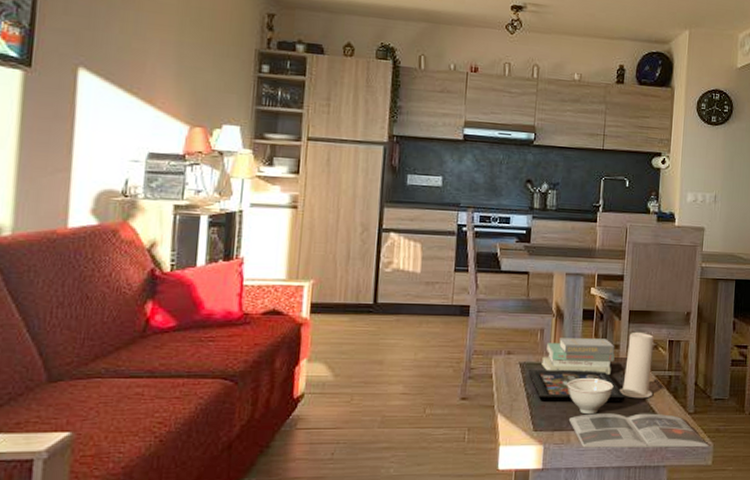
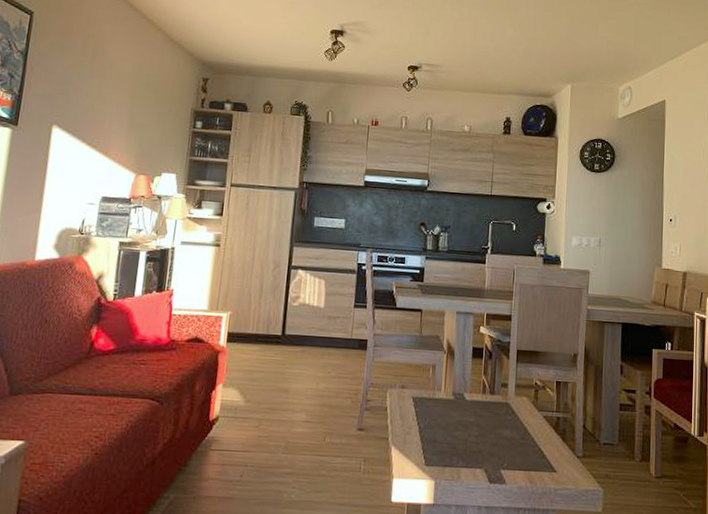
decorative tray: present [529,369,626,401] -> none [421,404,514,441]
books: present [541,338,615,375] -> none [433,374,504,413]
bowl: present [567,377,614,415] -> none [457,414,503,453]
magazine: present [568,413,709,448] -> none [458,451,599,494]
candle: present [619,331,654,399] -> none [507,371,542,439]

